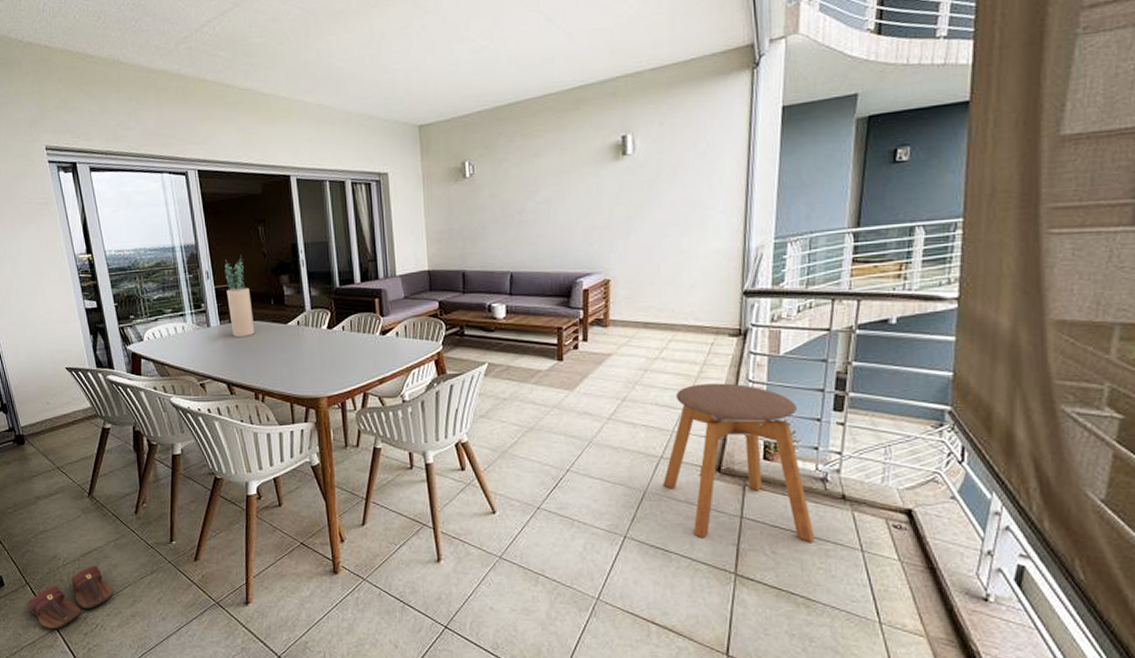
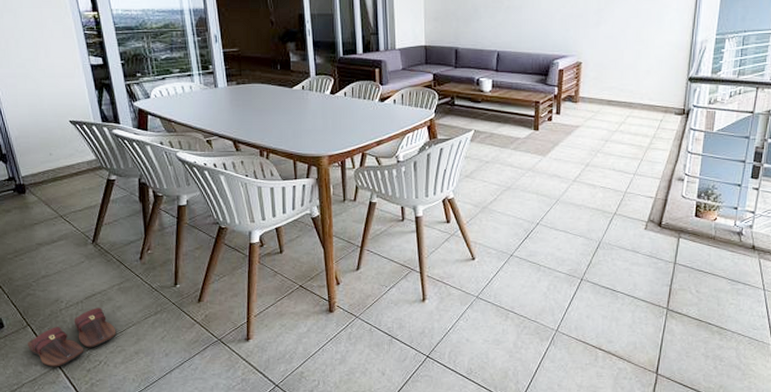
vase: present [224,255,255,338] -> none [233,21,262,99]
stool: present [662,383,815,543] -> none [614,153,730,284]

